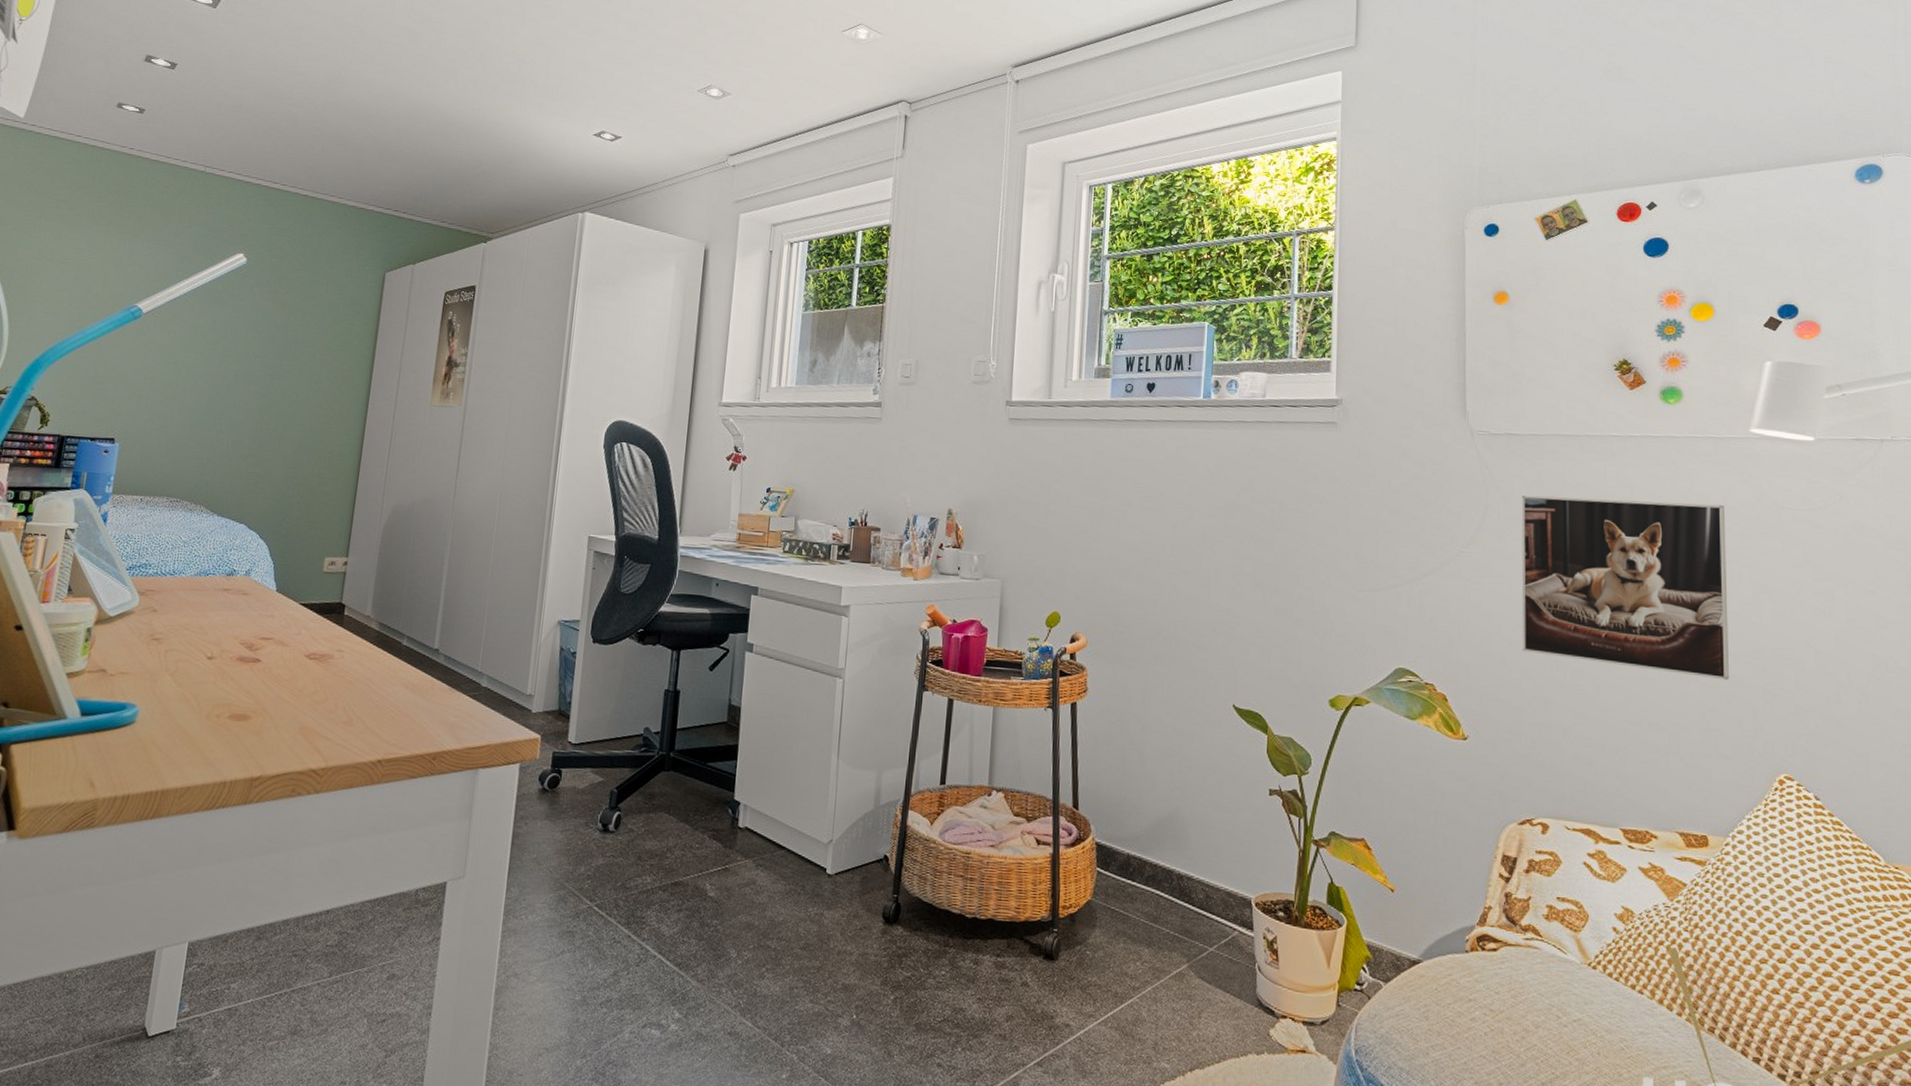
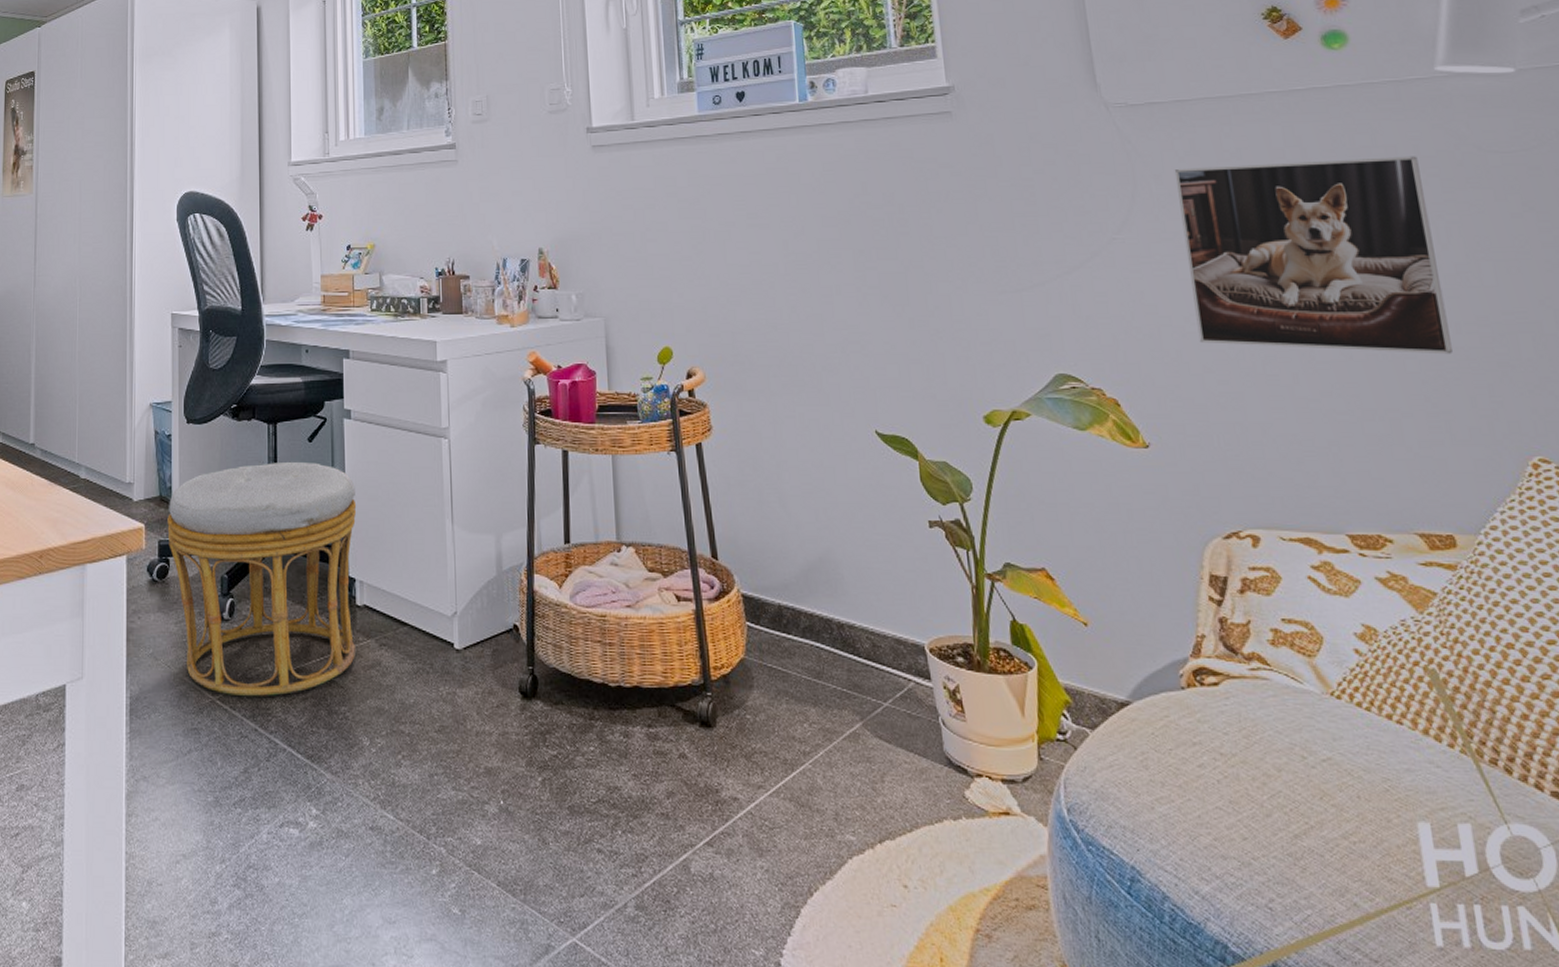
ottoman: none [562,687,750,906] -> present [167,461,357,697]

